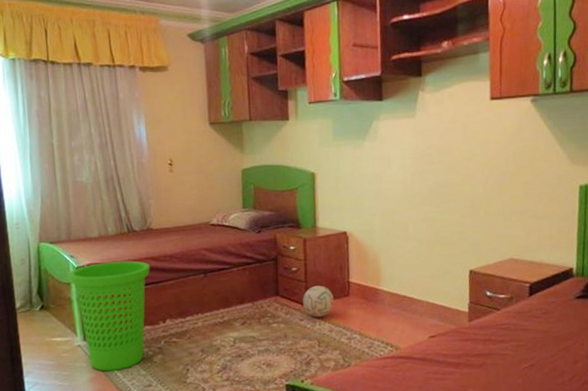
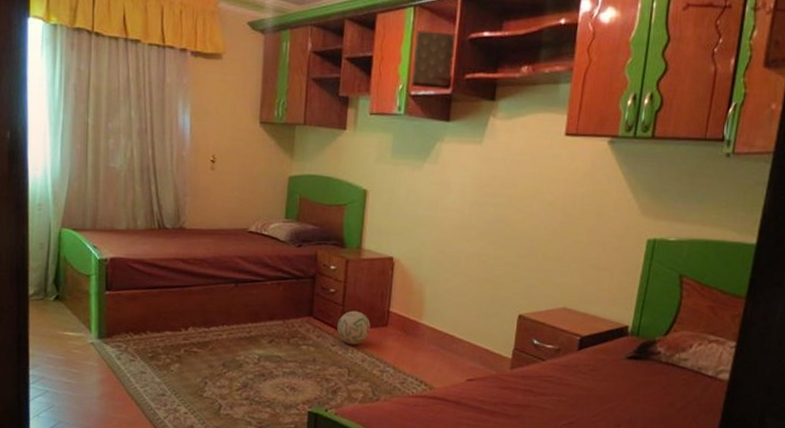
laundry basket: present [69,261,150,372] -> none [90,258,177,375]
decorative box: none [341,20,381,74] -> present [411,29,457,90]

